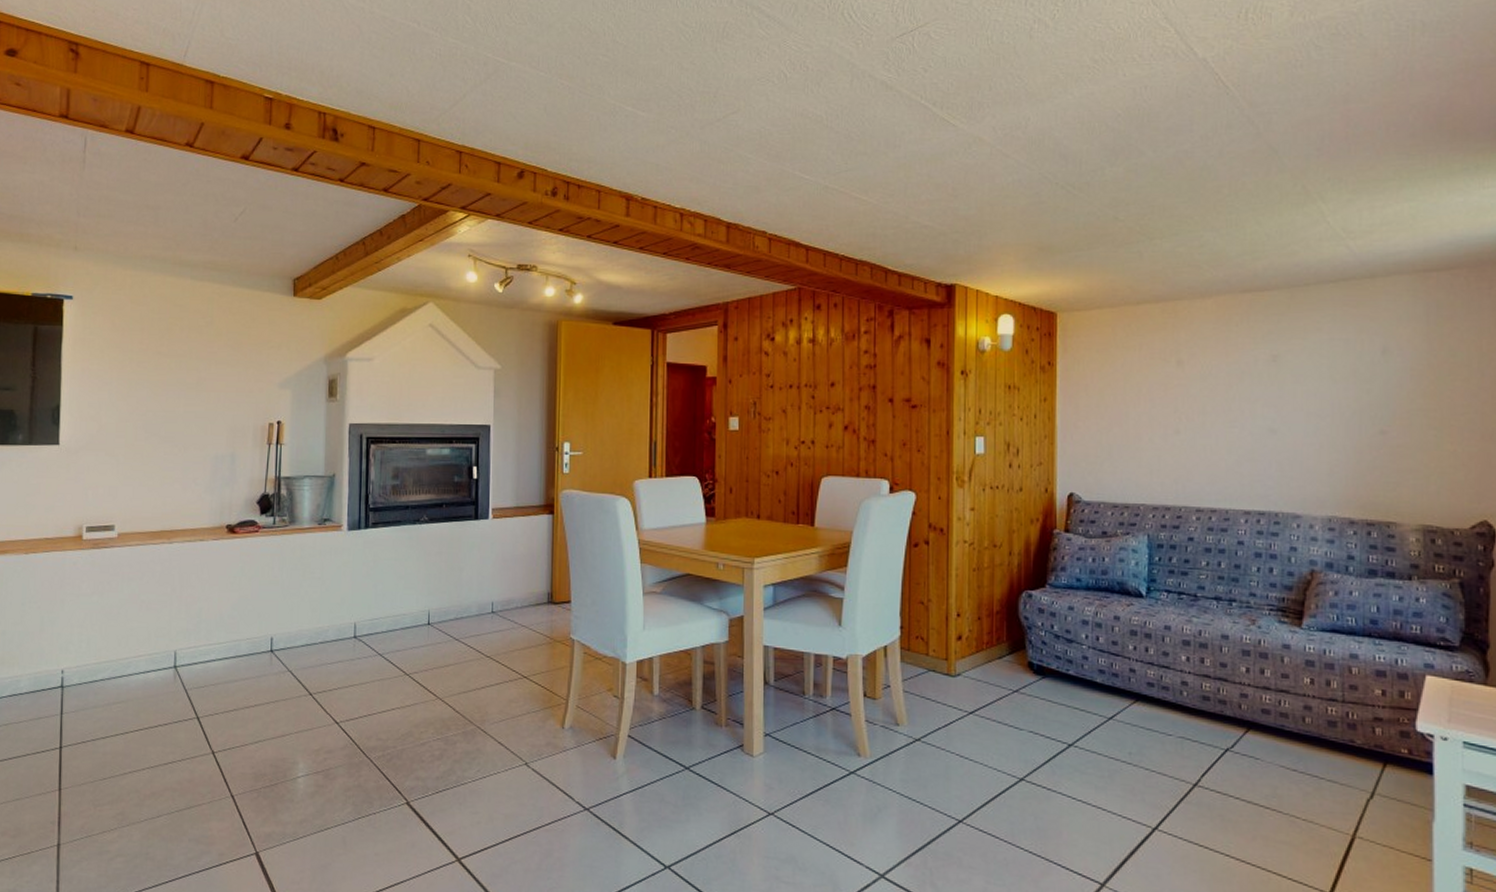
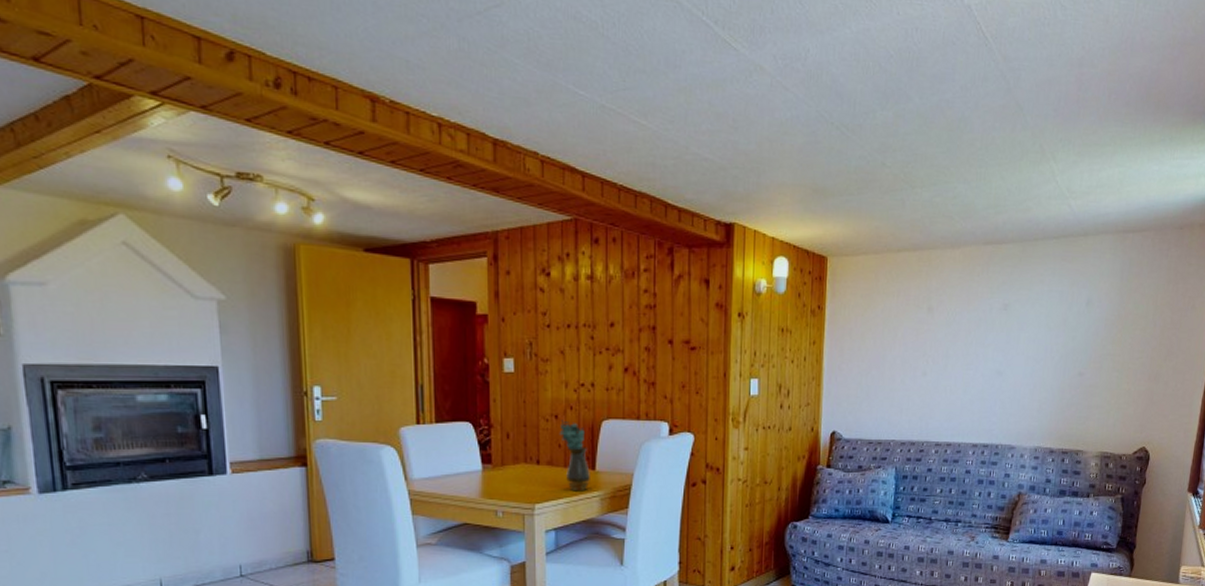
vase: none [779,476,809,548] -> present [559,420,590,492]

